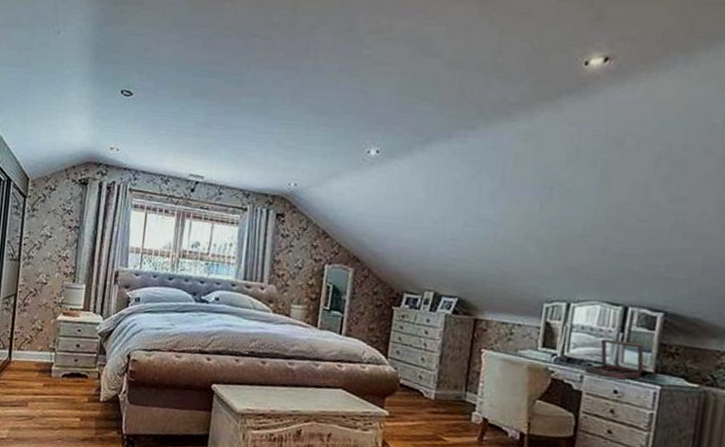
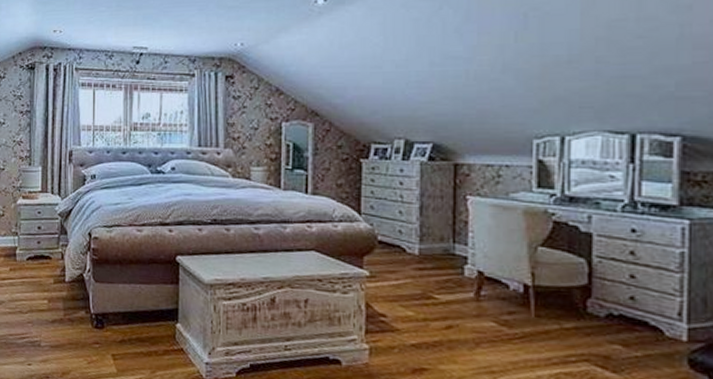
jewelry box: present [585,338,644,380] -> none [593,172,665,217]

